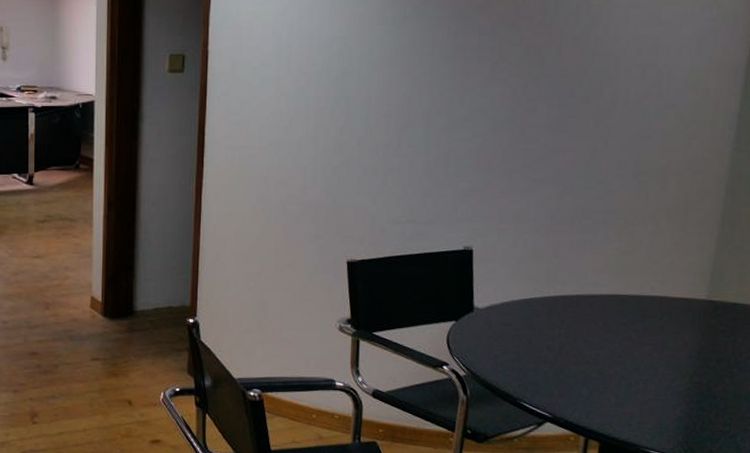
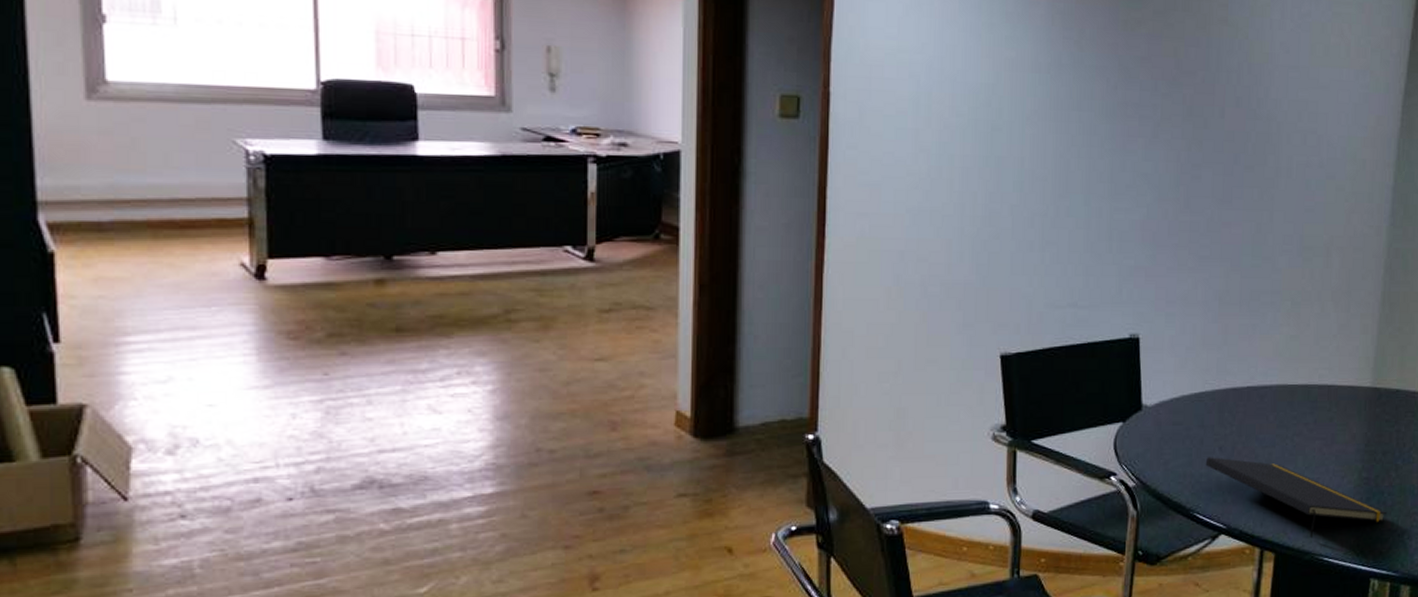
notepad: none [533,355,718,432] -> present [1205,457,1386,539]

